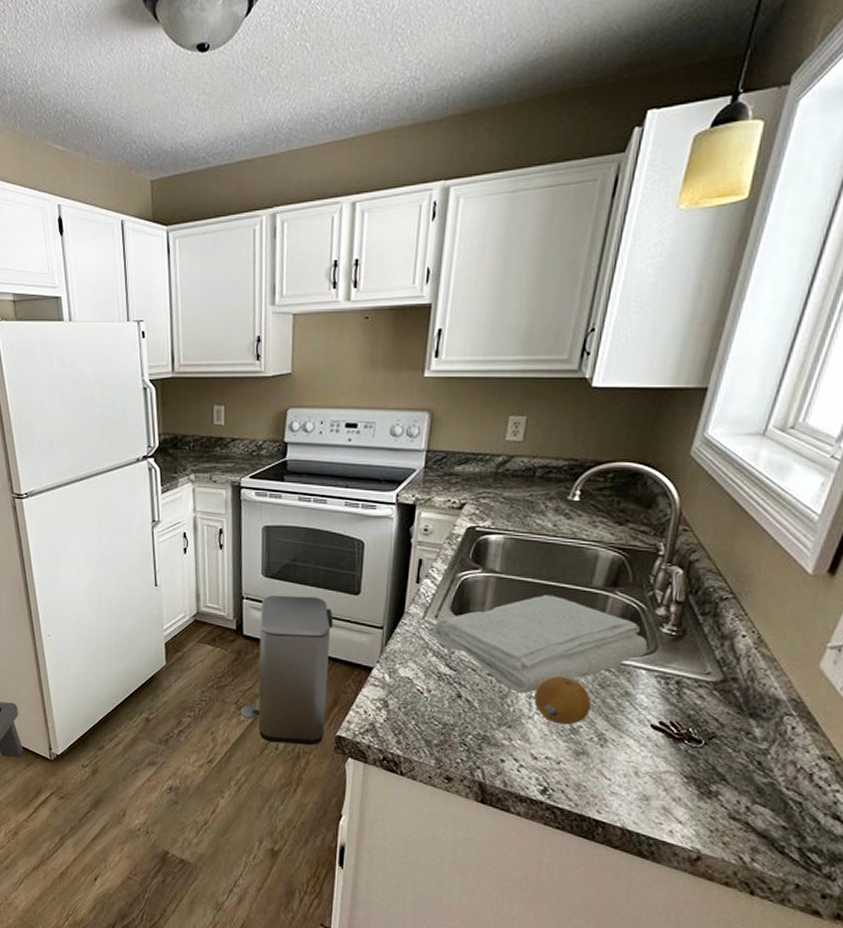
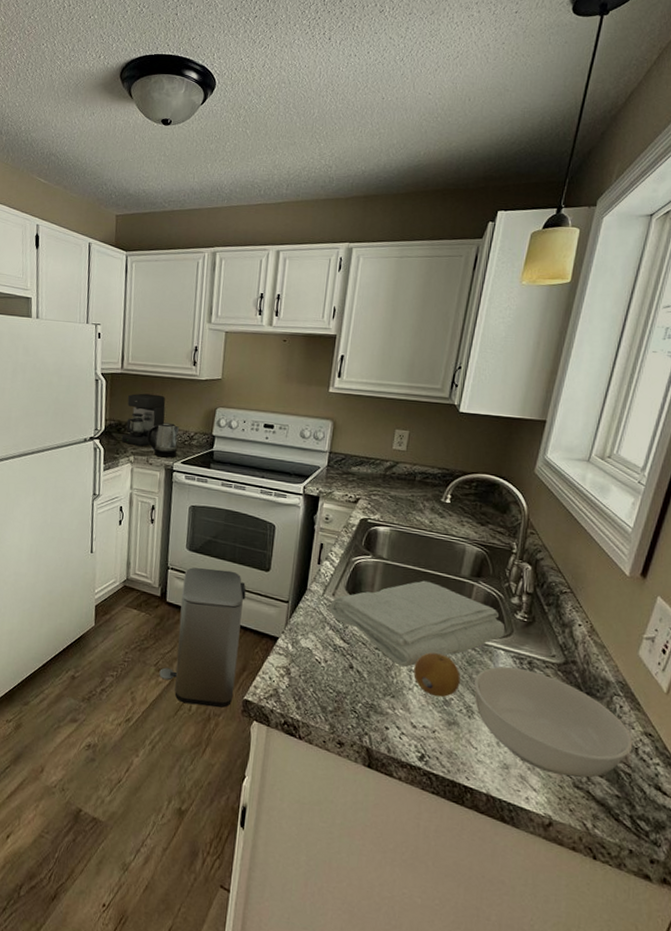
coffee maker: none [179,399,228,461] -> present [121,393,166,446]
kettle: none [207,430,245,473] -> present [146,422,179,458]
bowl: none [608,687,807,808] -> present [474,666,633,778]

